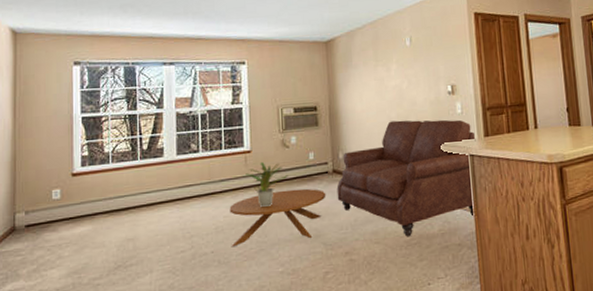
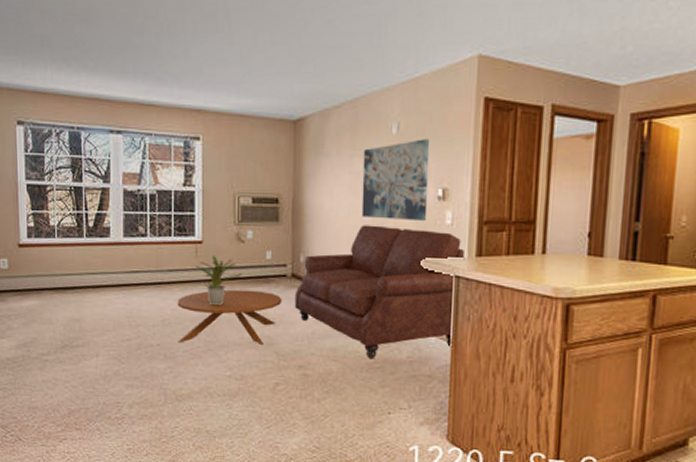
wall art: none [384,47,442,115] -> present [361,139,430,222]

